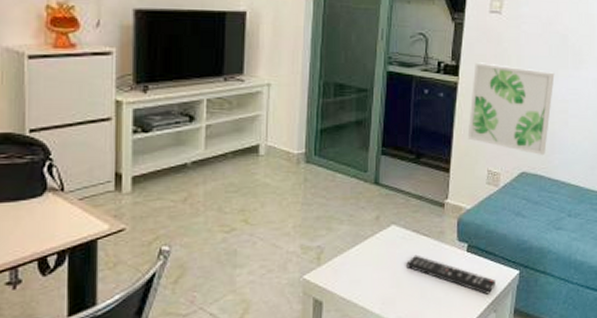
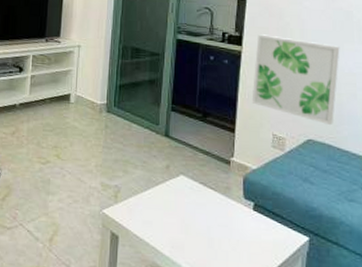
remote control: present [406,254,496,295] -> none [194,206,284,256]

